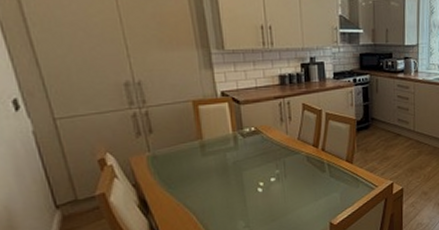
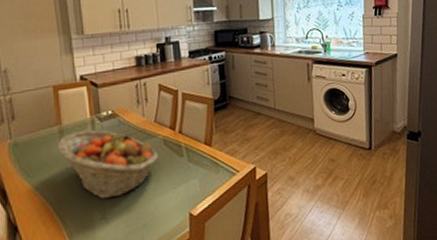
fruit basket: none [199,146,302,210] -> present [57,130,159,199]

